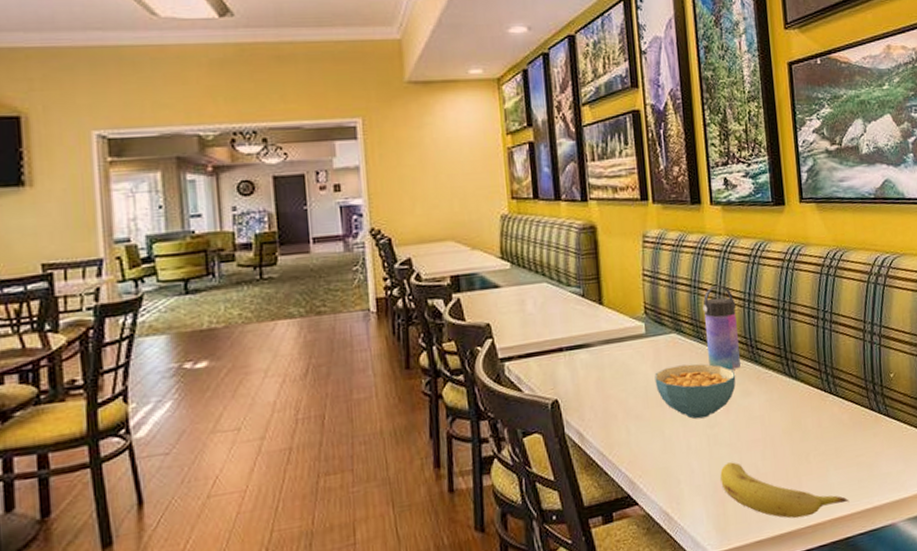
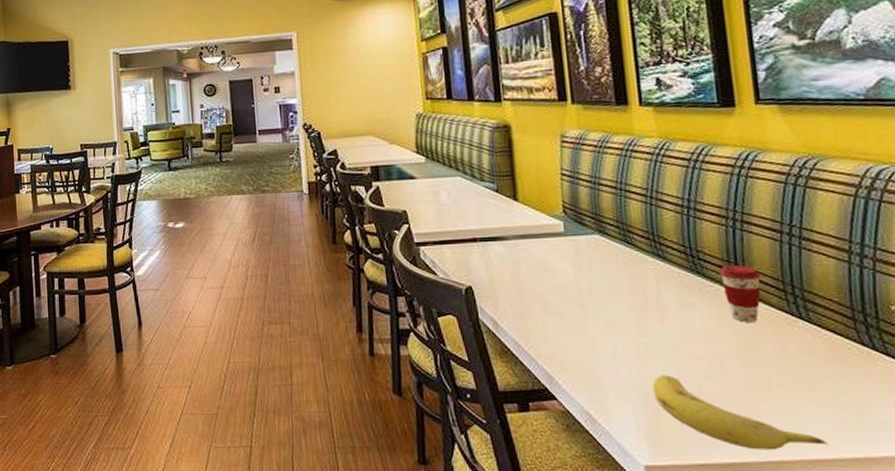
cereal bowl: present [655,363,736,419] -> none [575,267,672,324]
water bottle: present [703,285,740,370] -> none [630,189,678,278]
coffee cup: none [773,350,803,403] -> present [719,264,762,322]

